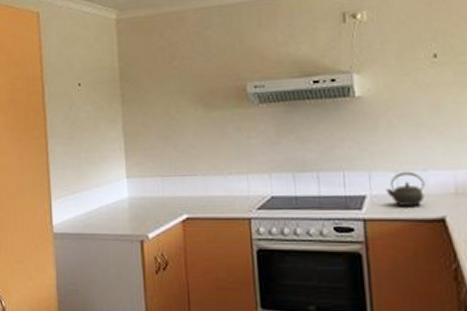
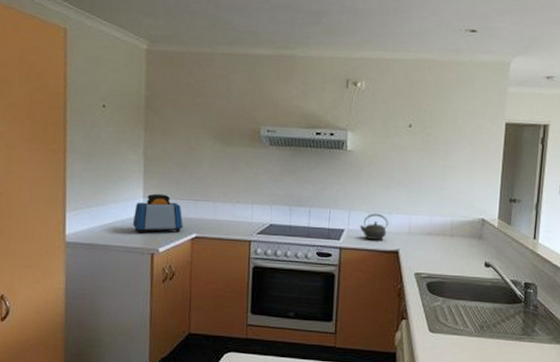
toaster: none [118,172,172,218] -> present [132,193,183,233]

